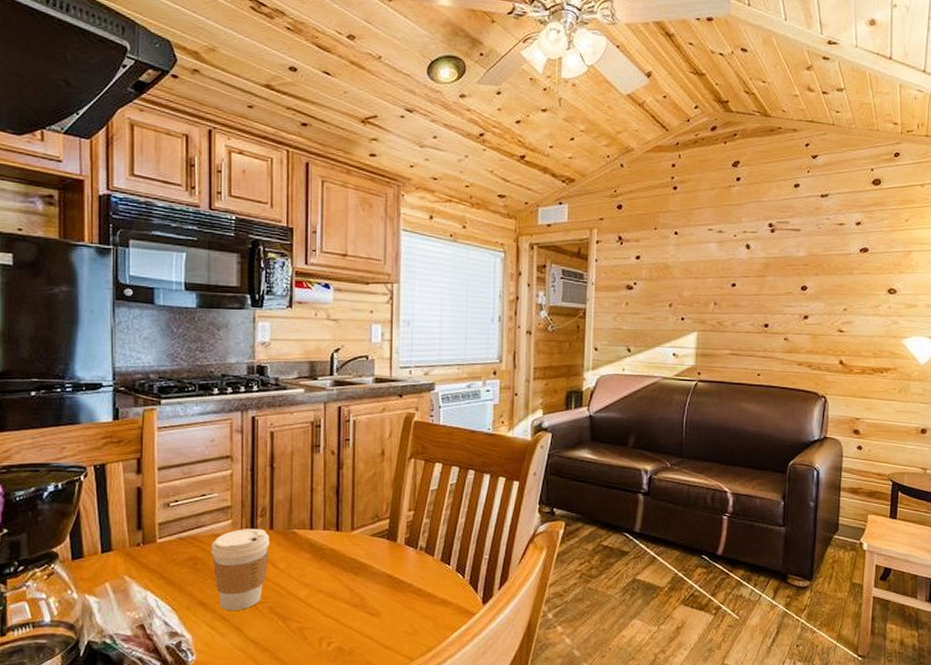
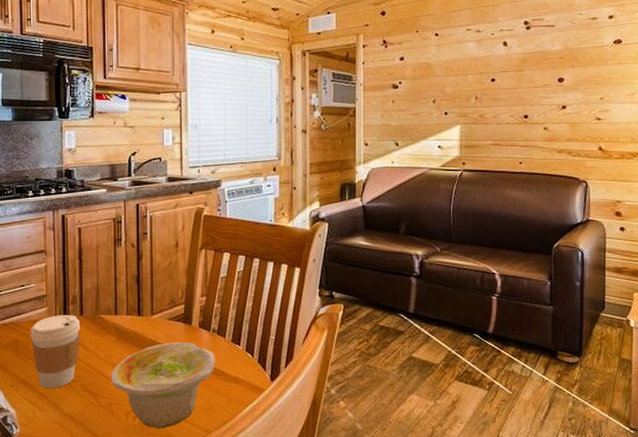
bowl: none [303,560,422,656] -> present [111,342,215,429]

